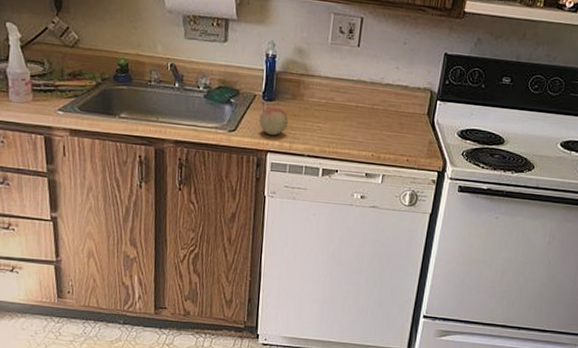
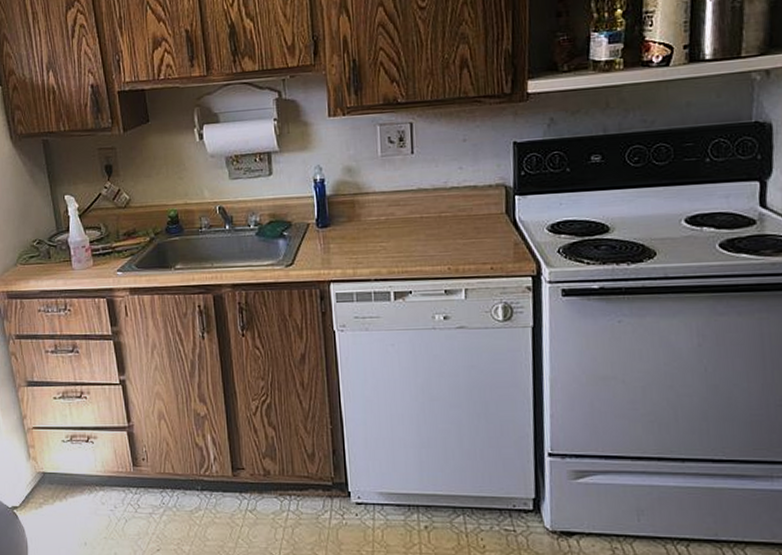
fruit: present [259,107,288,136] -> none [316,233,348,264]

